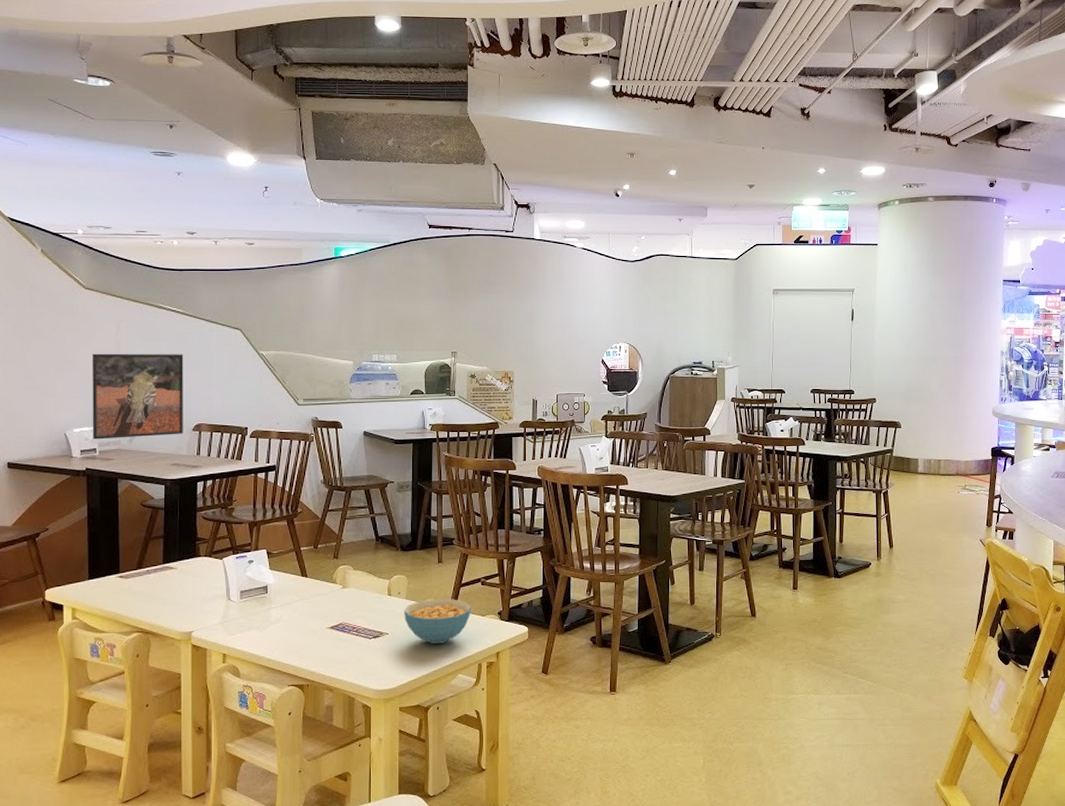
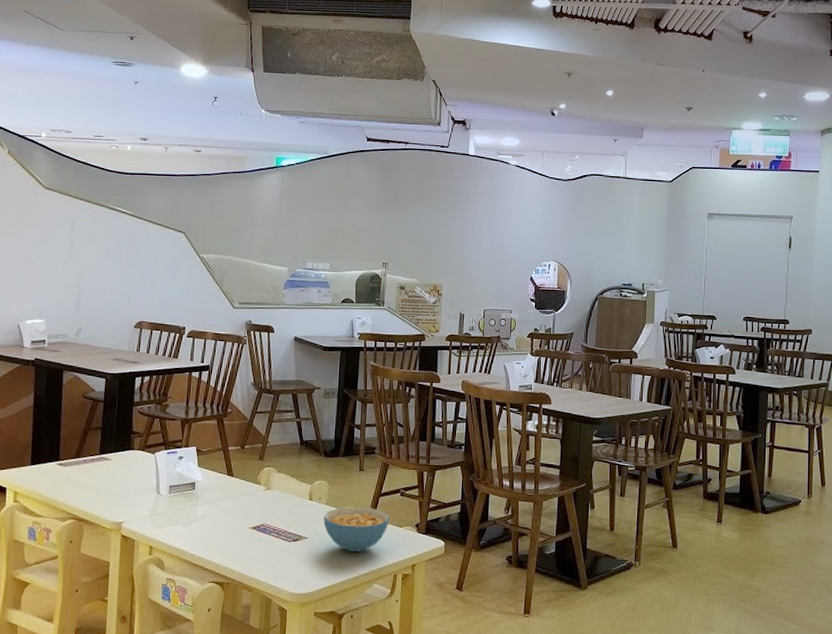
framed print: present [92,353,184,440] -> none [42,249,130,332]

